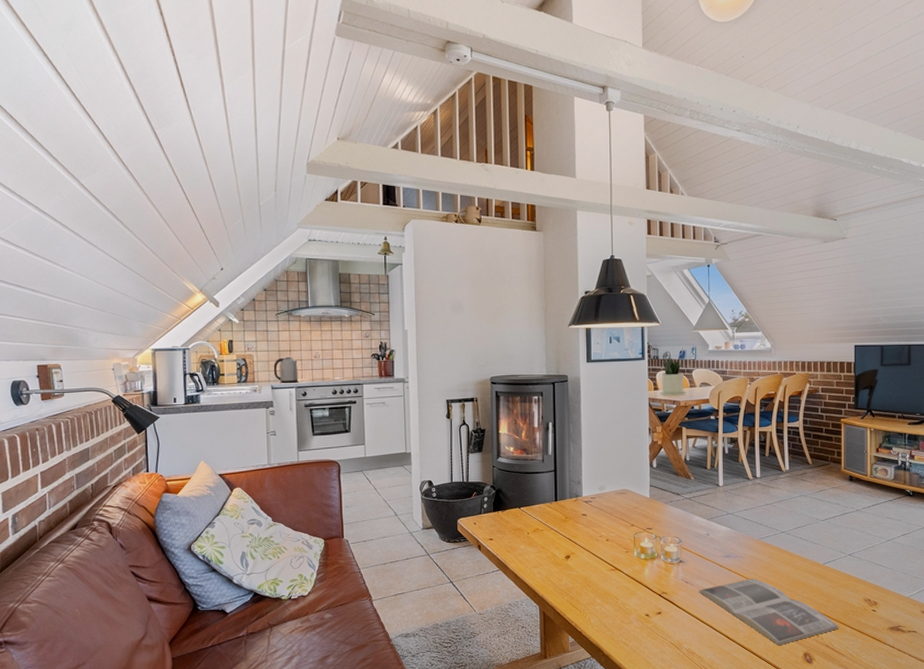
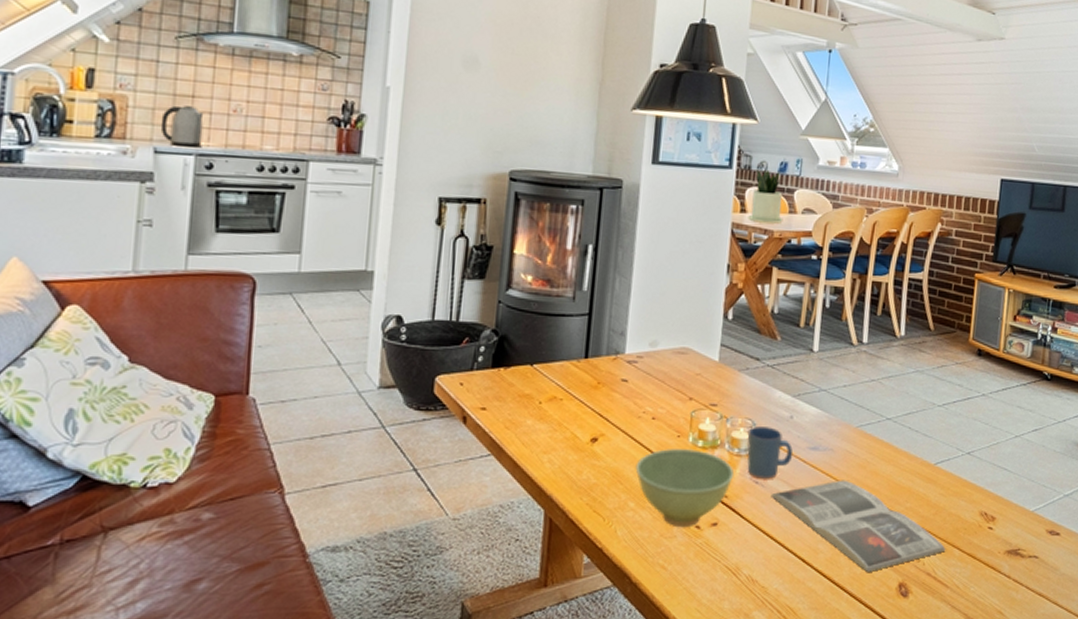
bowl: none [598,561,670,615] -> present [635,449,735,526]
mug: none [676,542,712,580] -> present [747,426,794,479]

